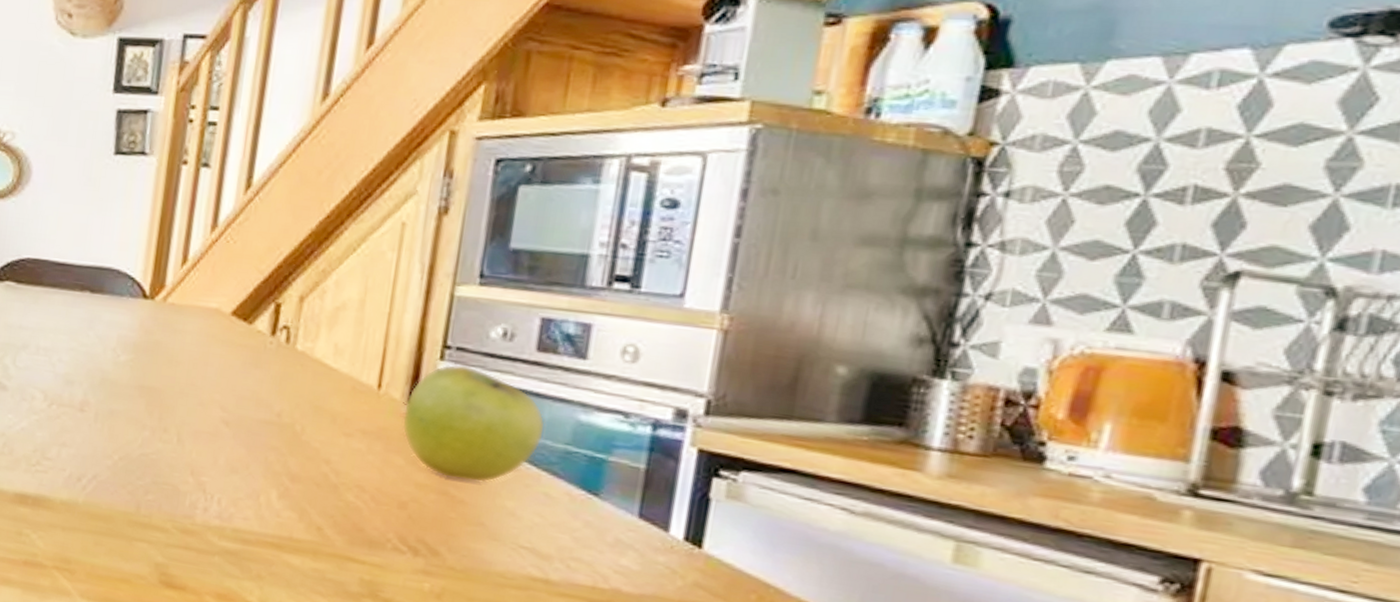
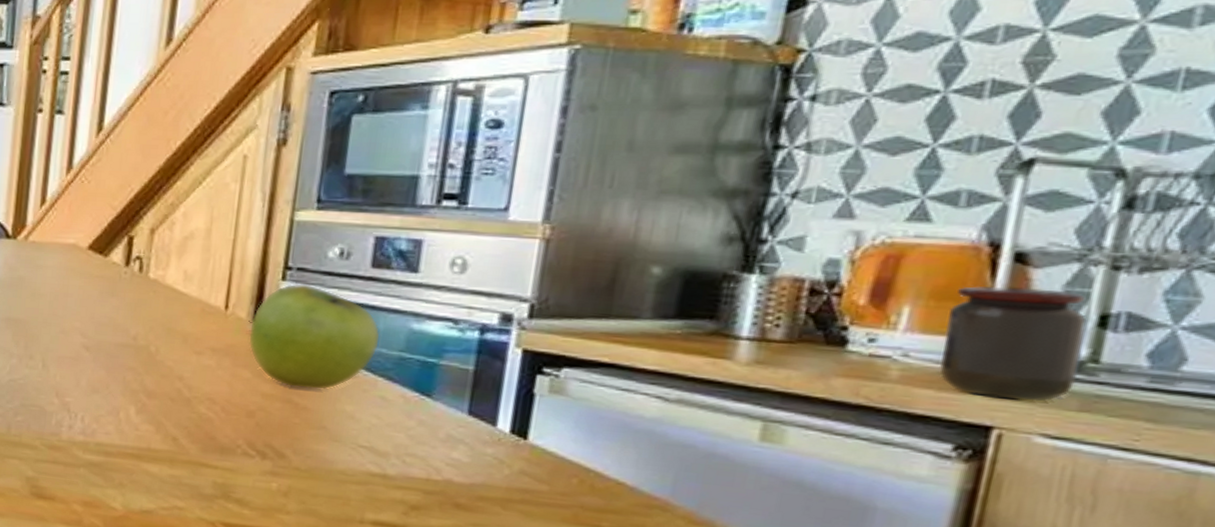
jar: none [1143,405,1299,534] -> present [938,286,1087,401]

